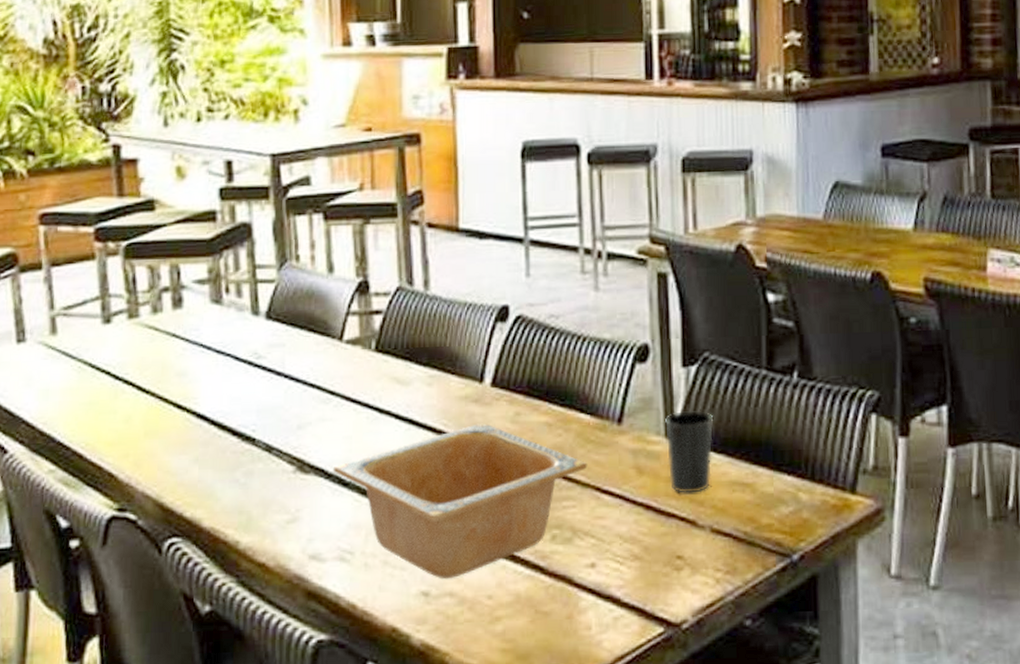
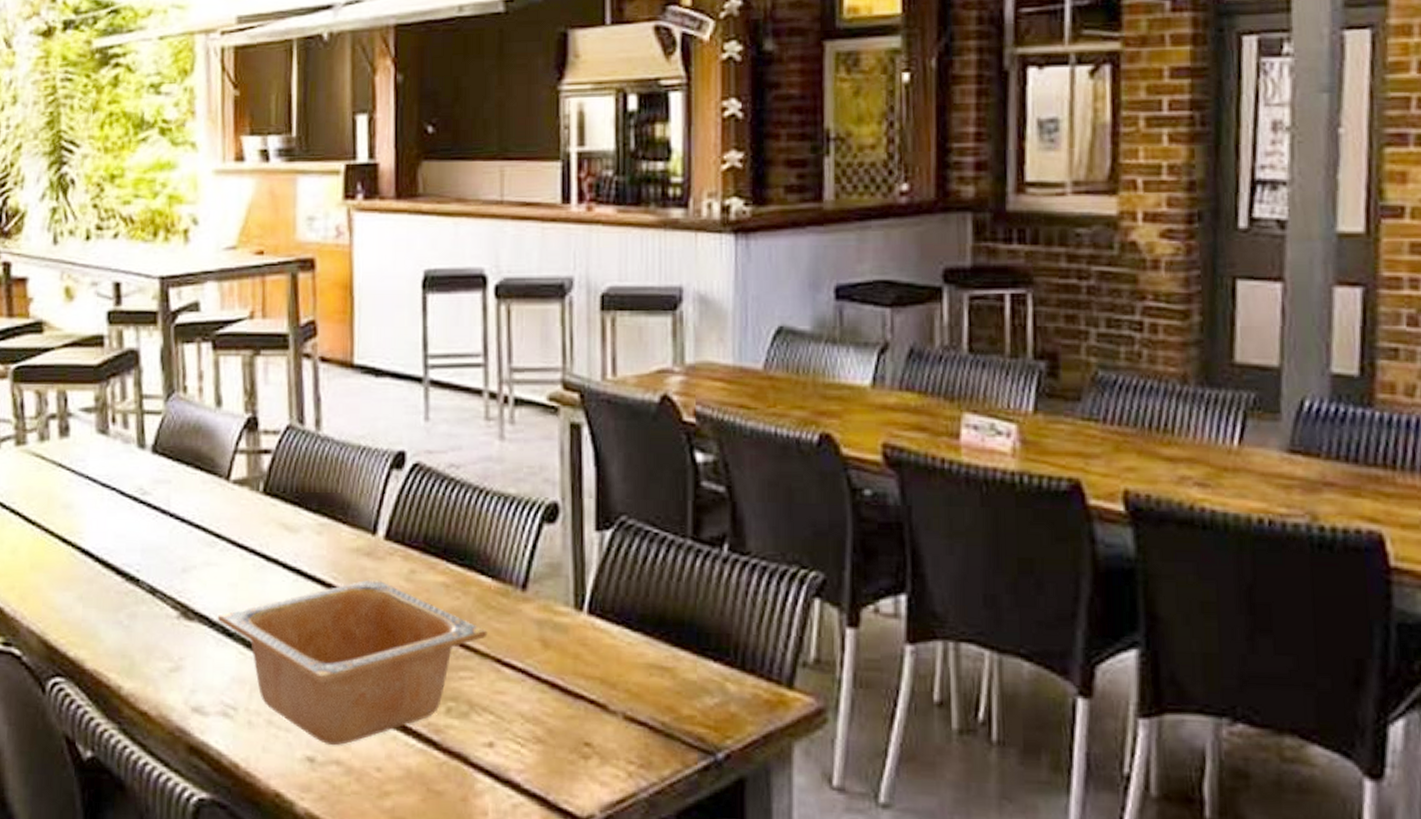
cup: present [665,411,714,494] -> none [575,581,630,674]

